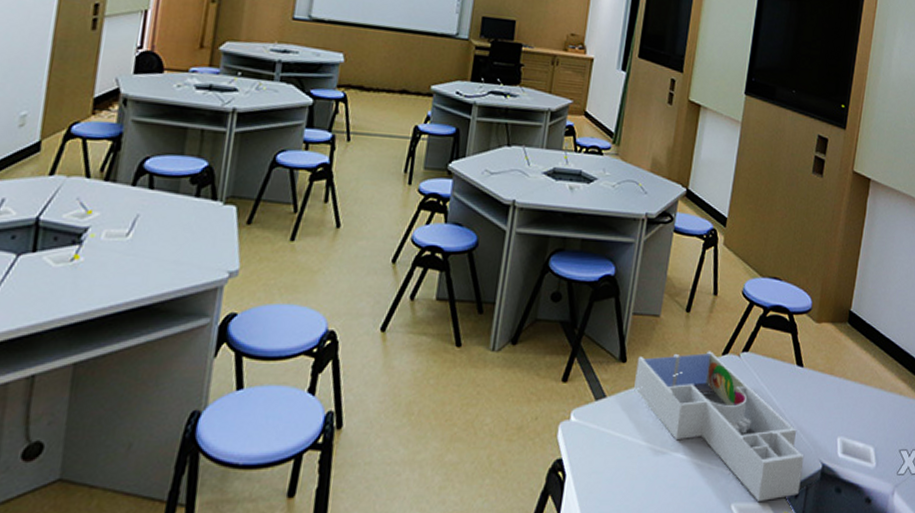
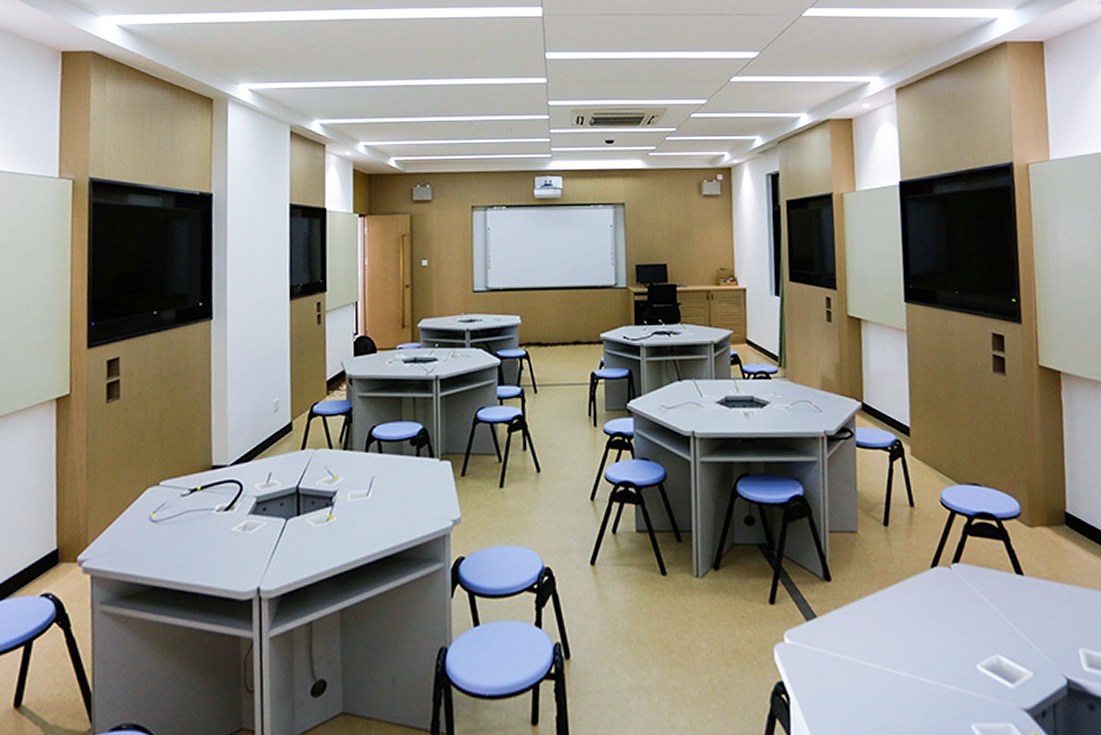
desk organizer: present [634,351,804,501] -> none [842,564,1047,721]

